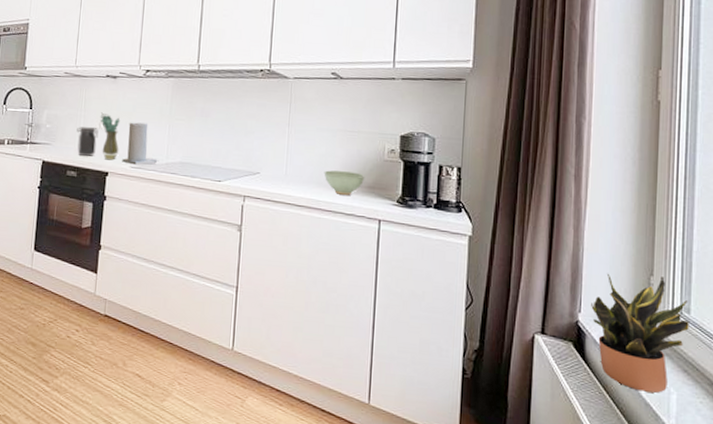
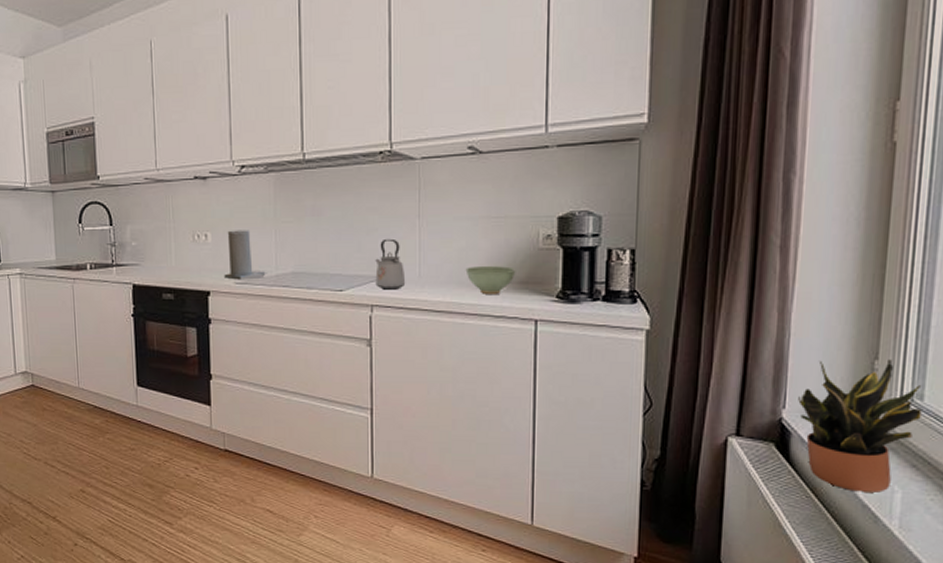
jar: present [76,126,99,157] -> none [167,239,193,276]
vase: present [100,112,120,161] -> none [192,222,220,277]
kettle: none [249,140,274,185] -> present [375,238,406,290]

